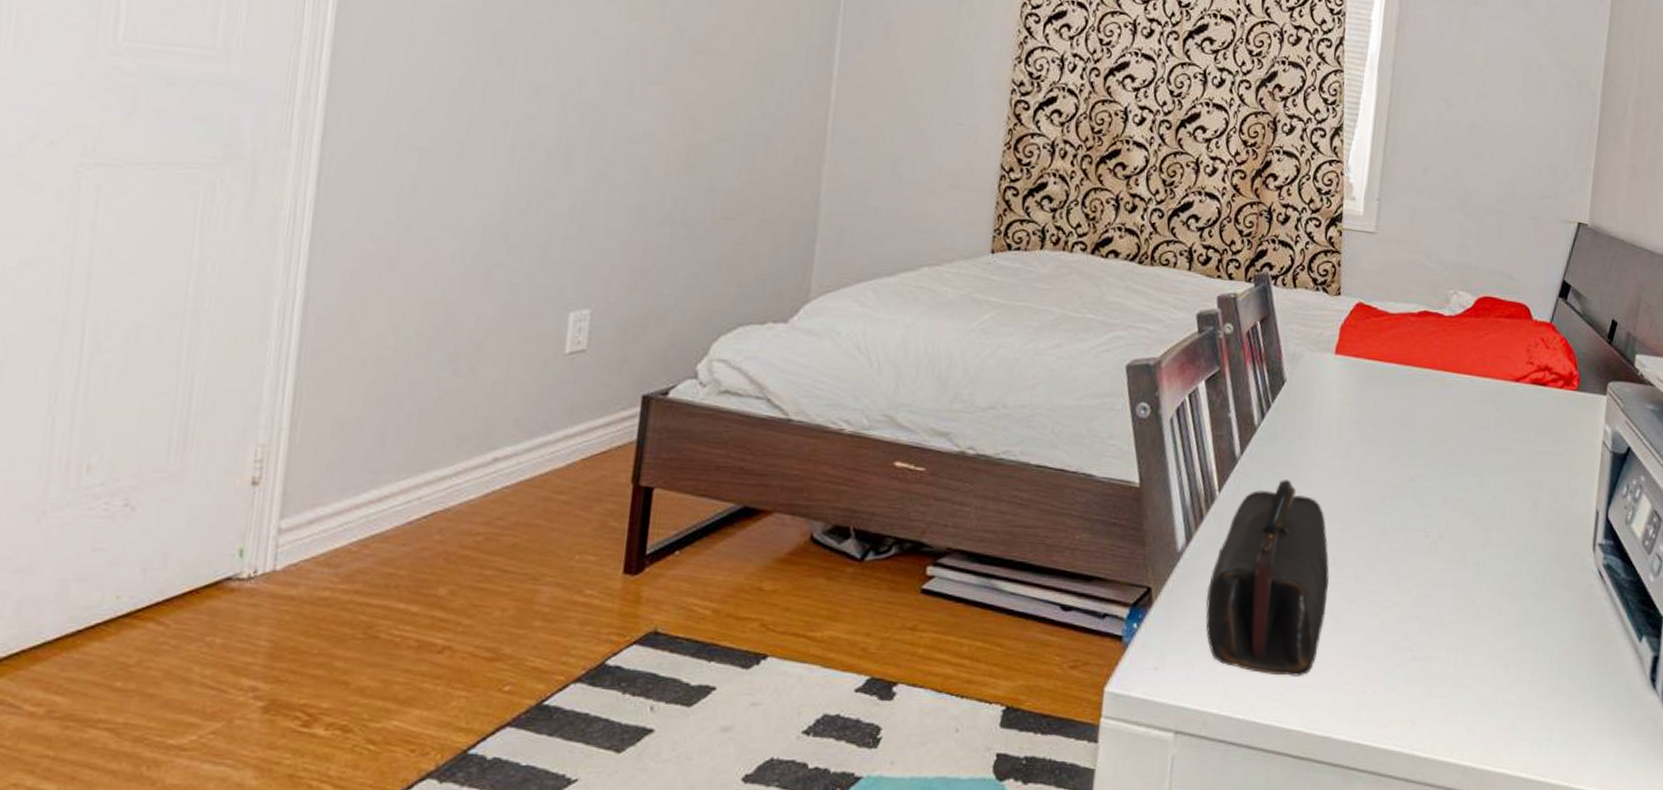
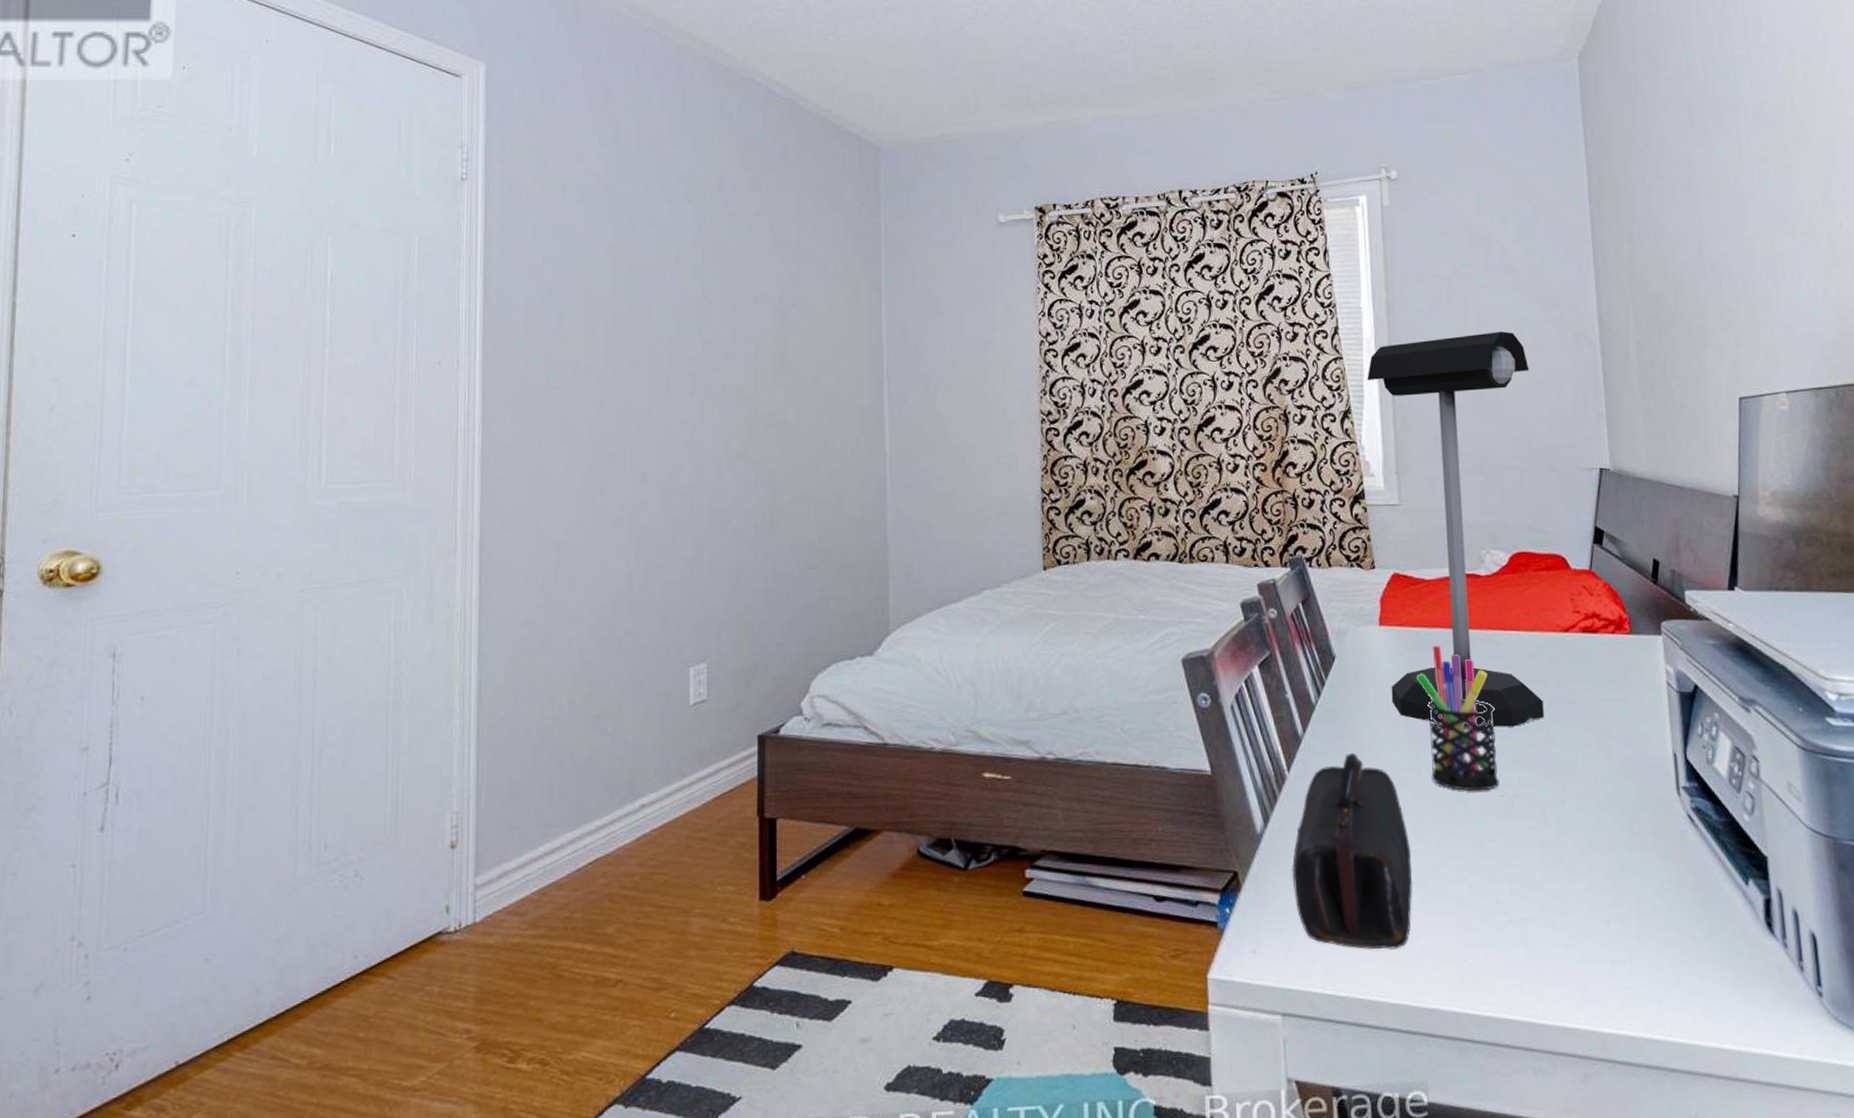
desk lamp: none [1335,64,1529,470] -> present [1367,331,1544,728]
pen holder: none [1361,380,1435,530] -> present [1416,645,1499,791]

